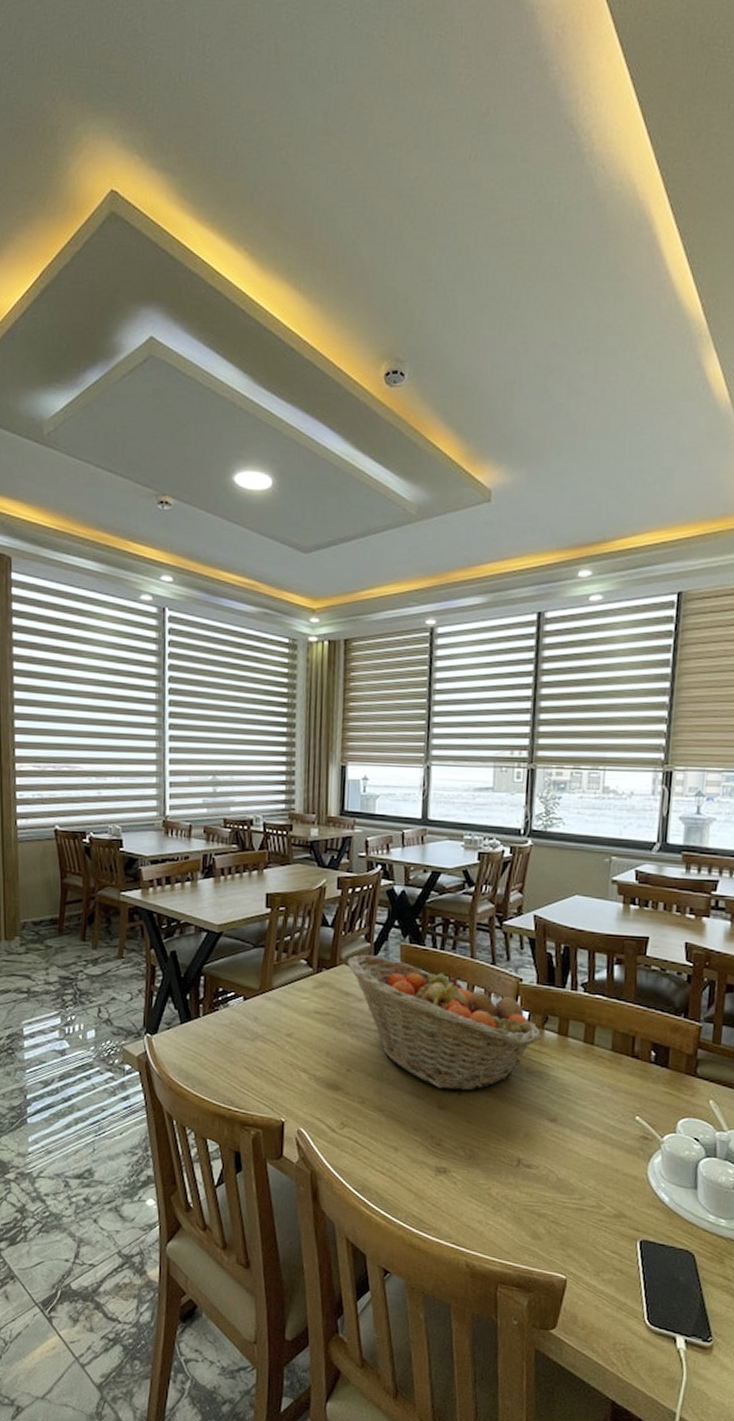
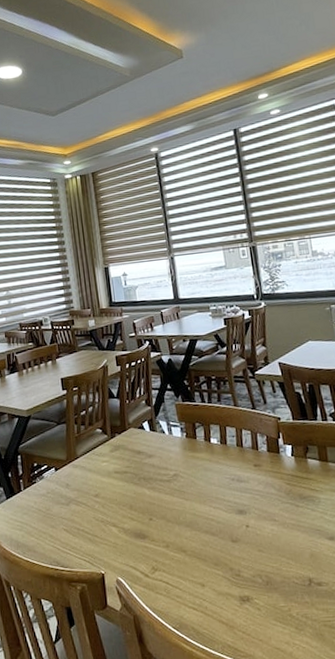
fruit basket: present [348,955,542,1091] -> none [135,416,307,524]

